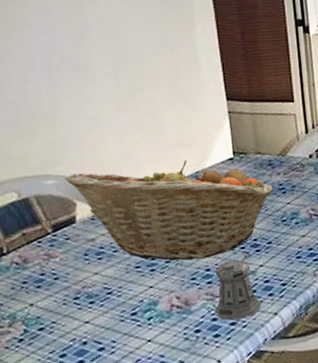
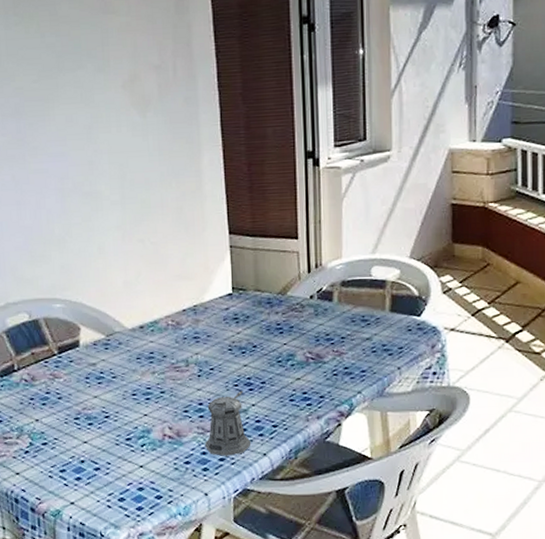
fruit basket: present [65,159,274,261] -> none [72,292,271,393]

